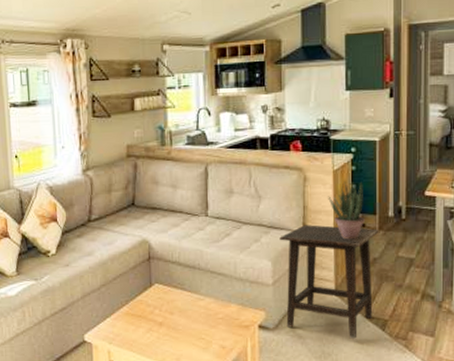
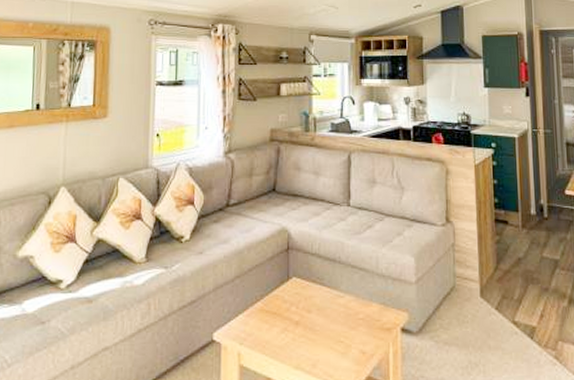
side table: present [279,225,379,340] -> none [422,220,522,349]
potted plant: present [328,181,366,240] -> none [470,176,509,237]

